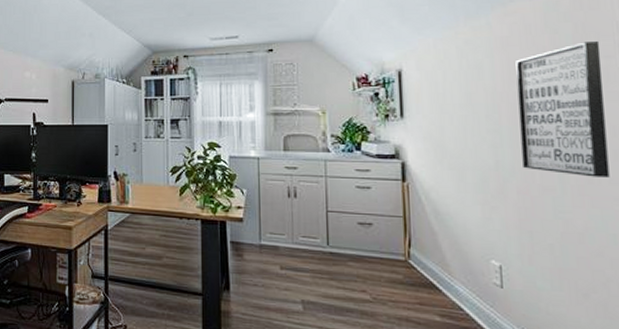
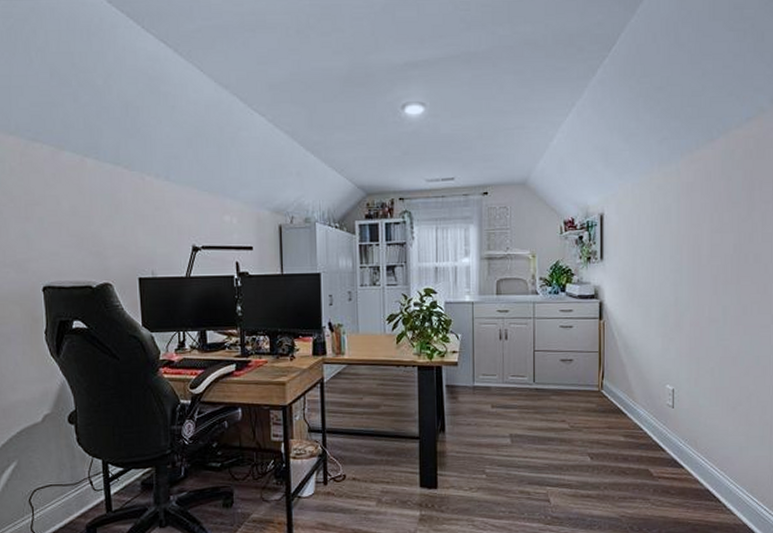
wall art: present [515,41,610,178] -> none [696,188,762,309]

